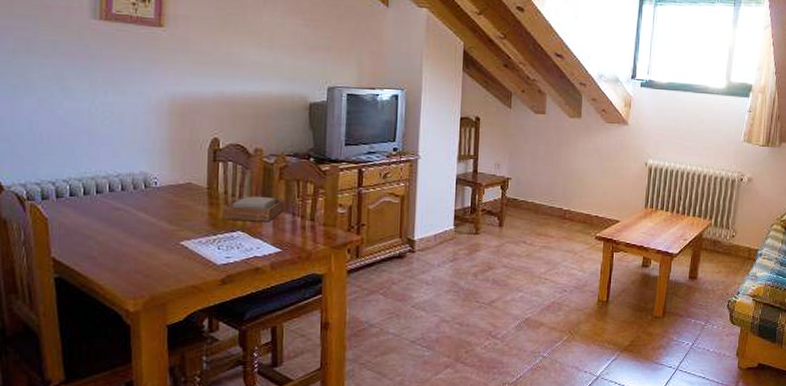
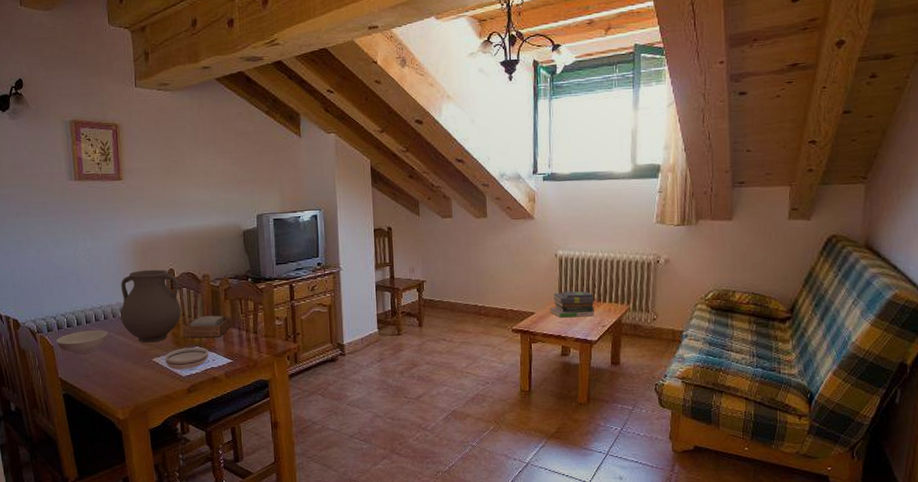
bowl: none [53,202,125,231] -> present [56,330,108,355]
vase: none [143,136,224,223] -> present [120,269,181,343]
bowl: none [196,231,254,259] -> present [164,346,209,372]
books: none [634,202,679,229] -> present [549,291,594,318]

